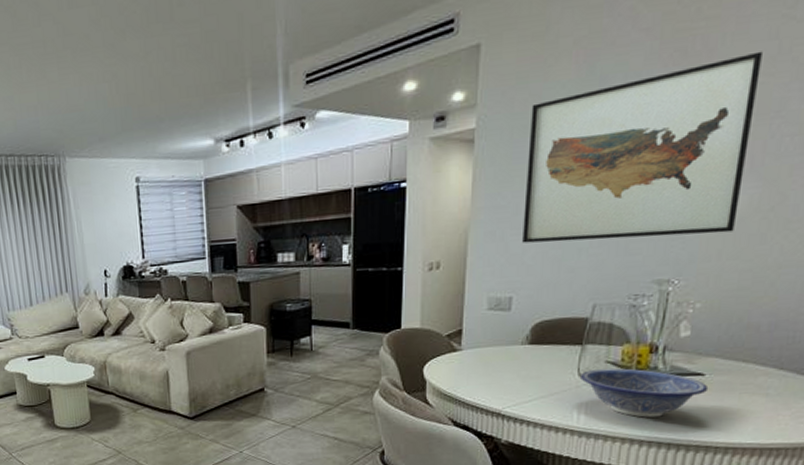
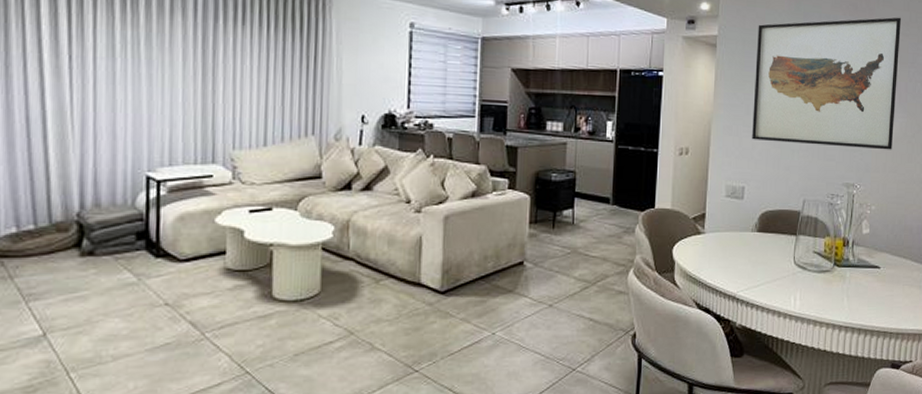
decorative bowl: present [581,368,709,418] -> none [796,258,883,305]

